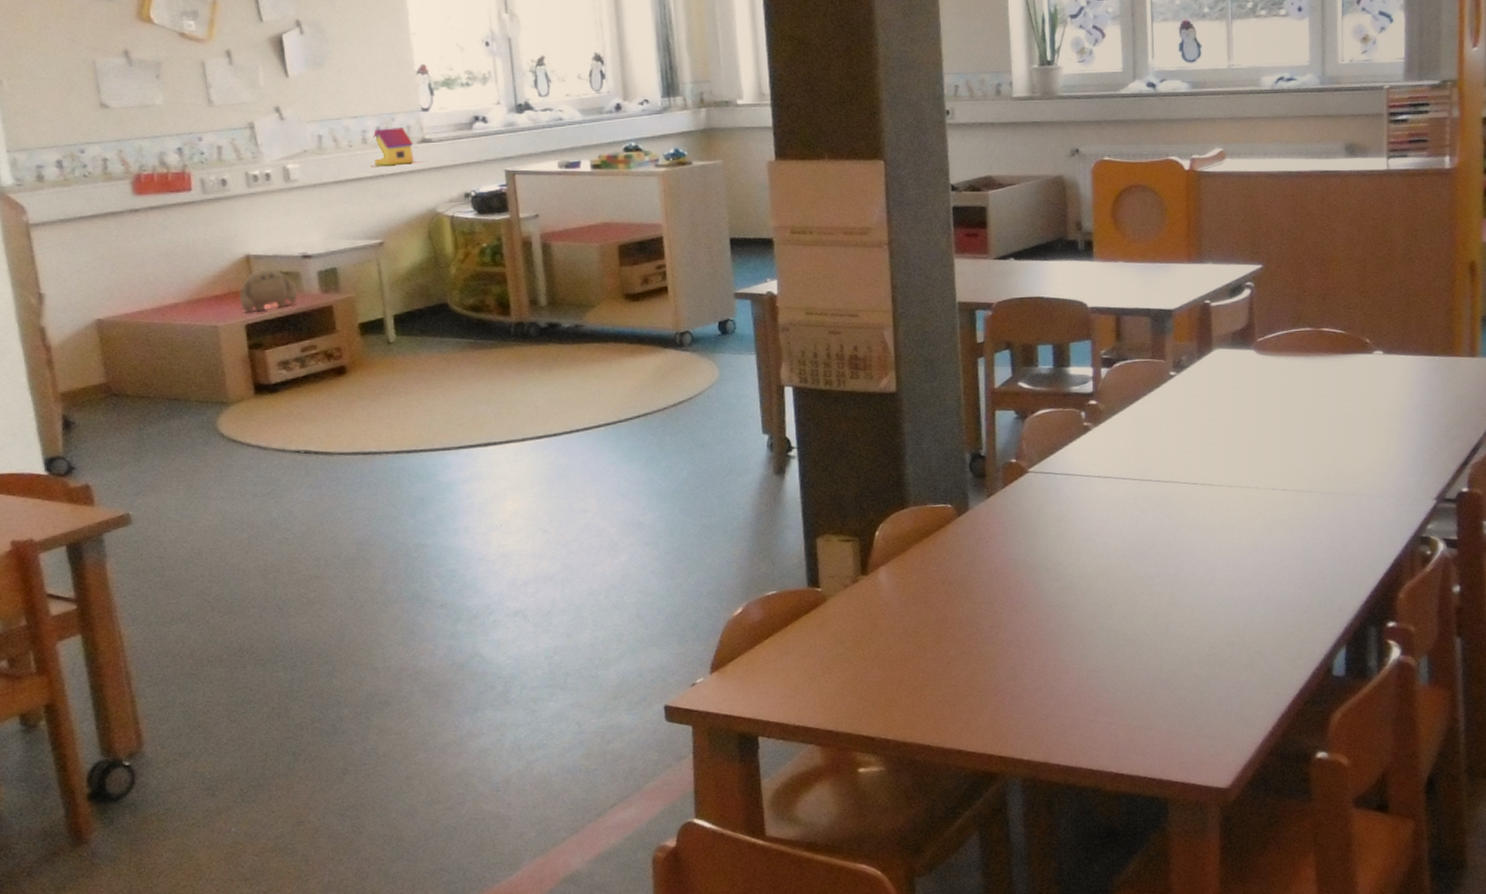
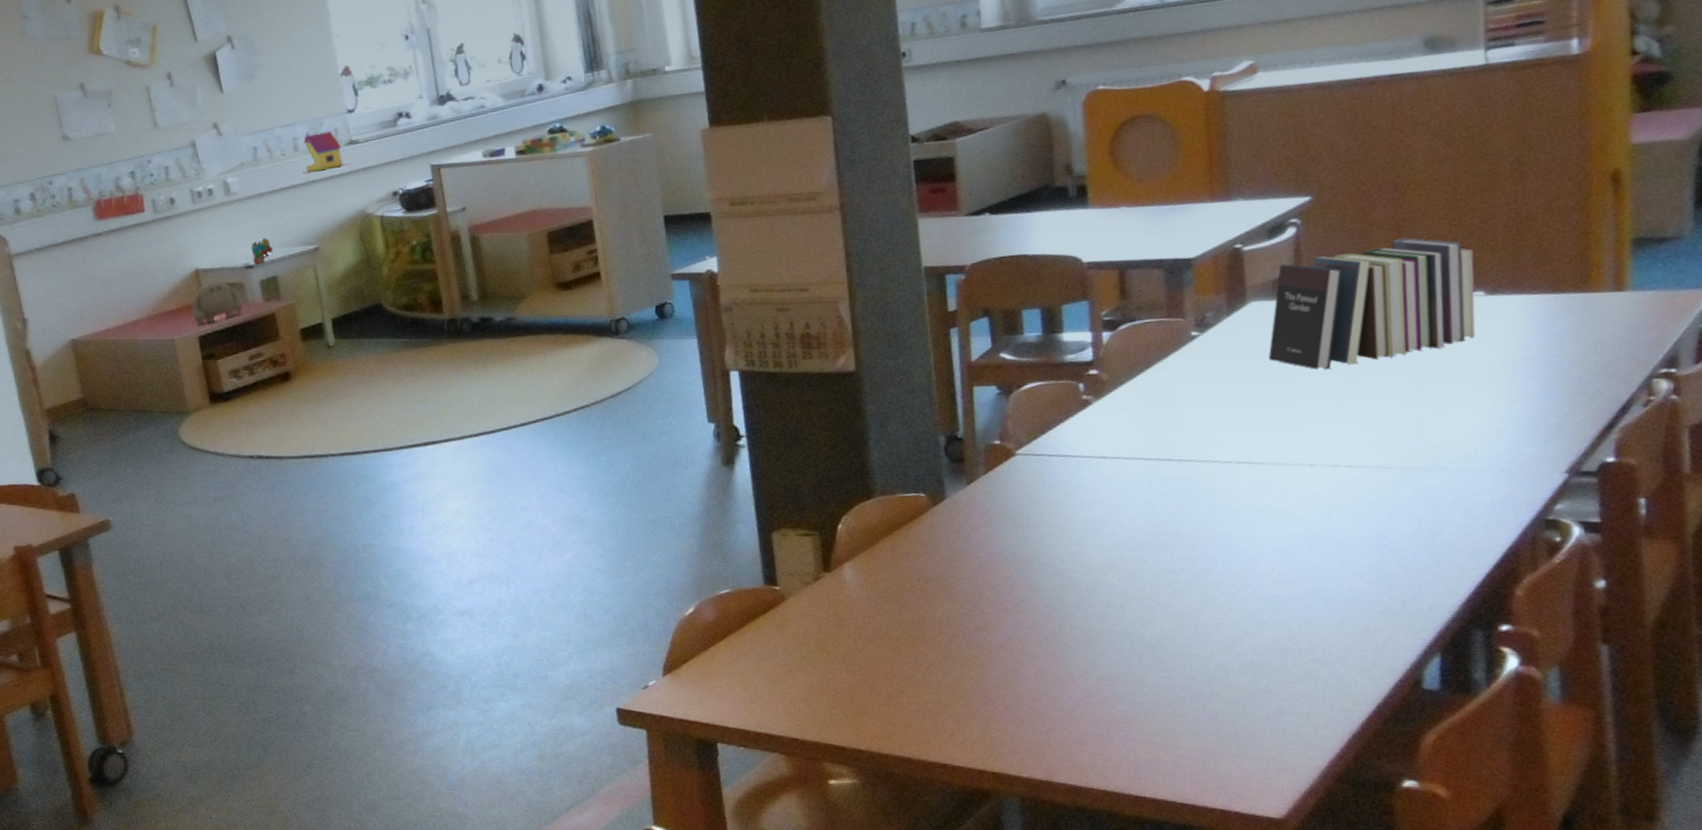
toy train: none [310,228,335,256] -> present [251,238,274,266]
books: none [1228,304,1376,409] -> present [1269,237,1476,370]

